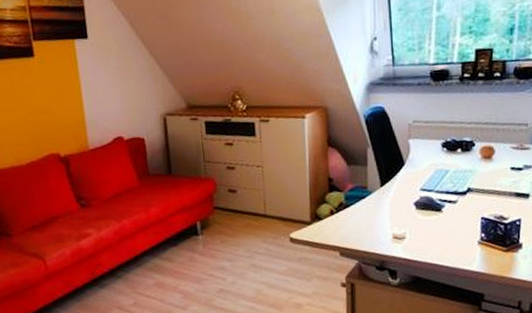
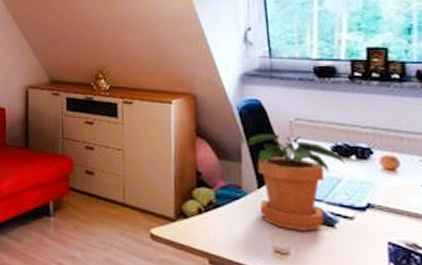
potted plant: none [372,136,452,219] -> present [247,133,345,231]

